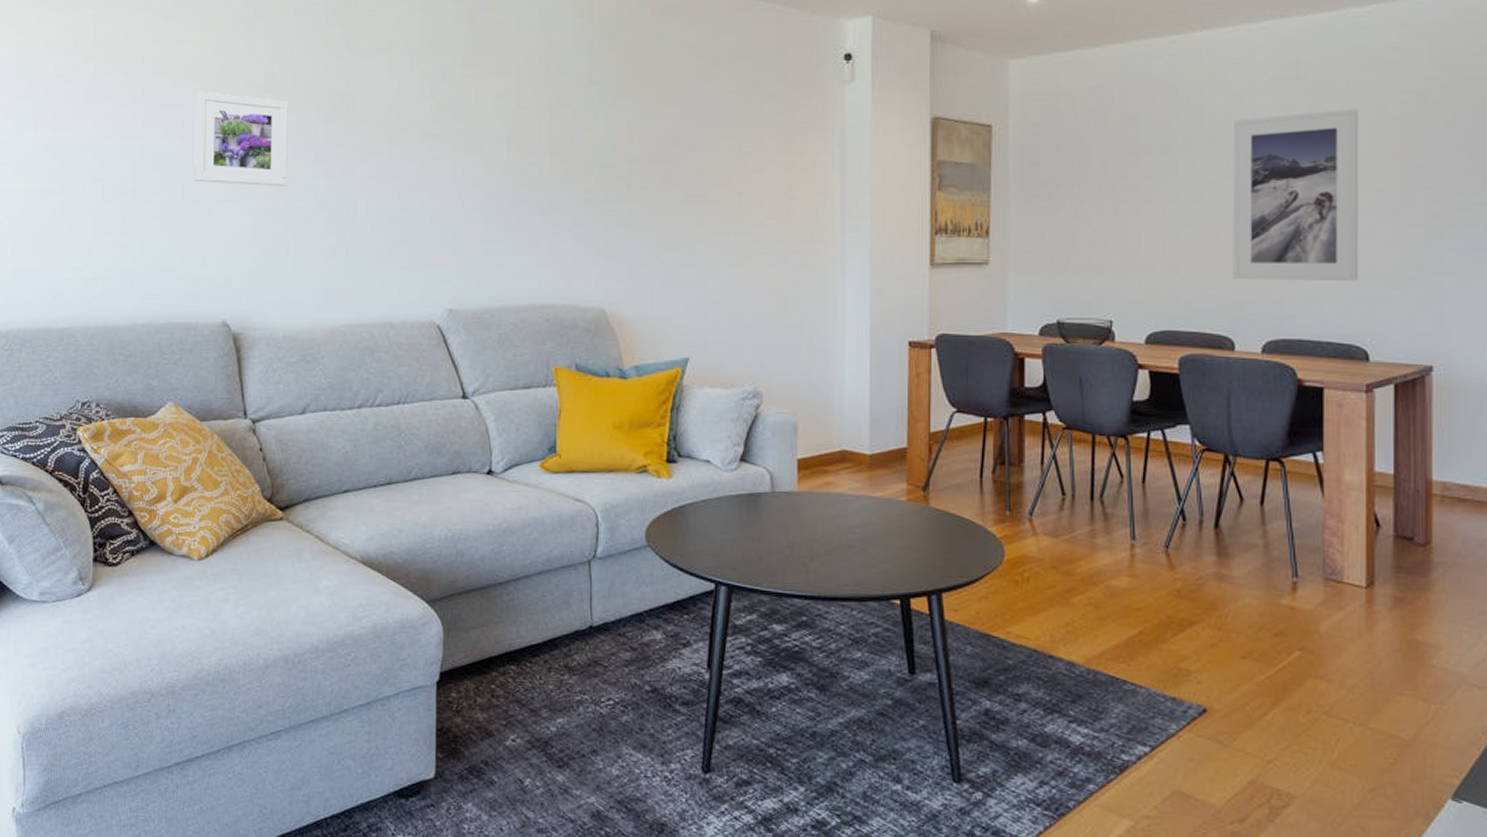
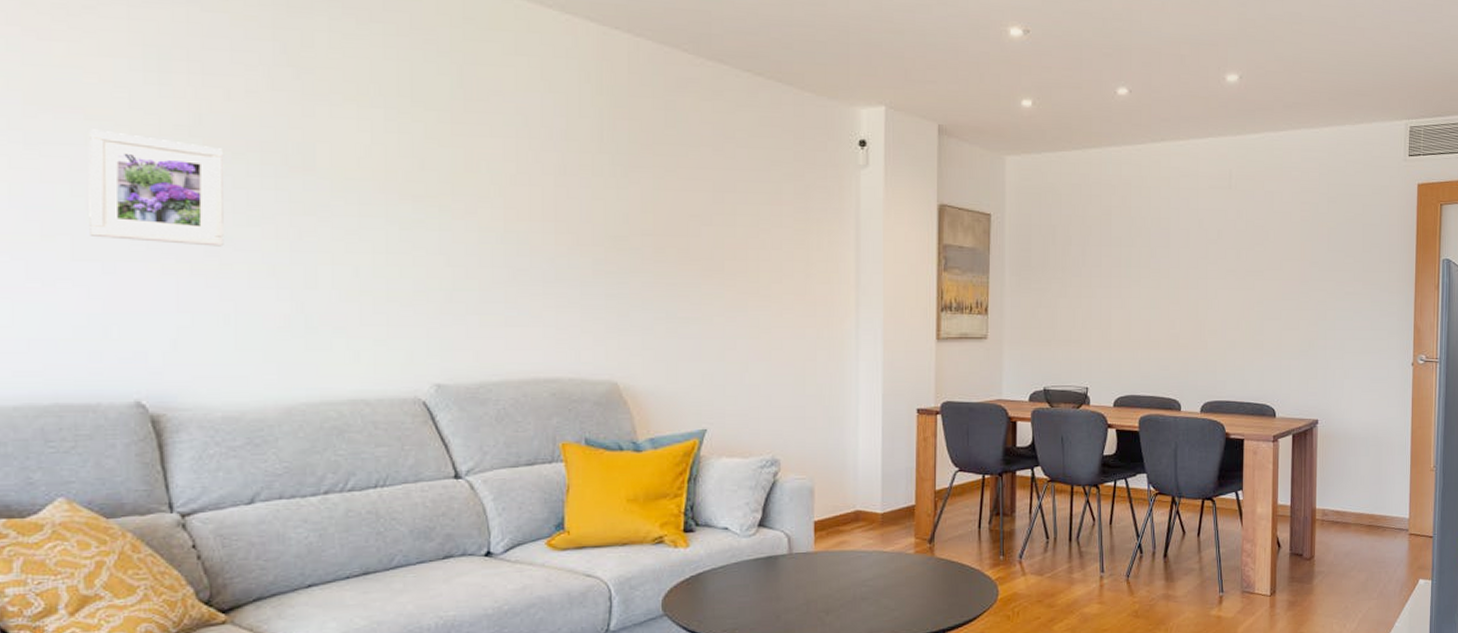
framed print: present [1232,109,1359,282] -> none [1180,214,1272,354]

